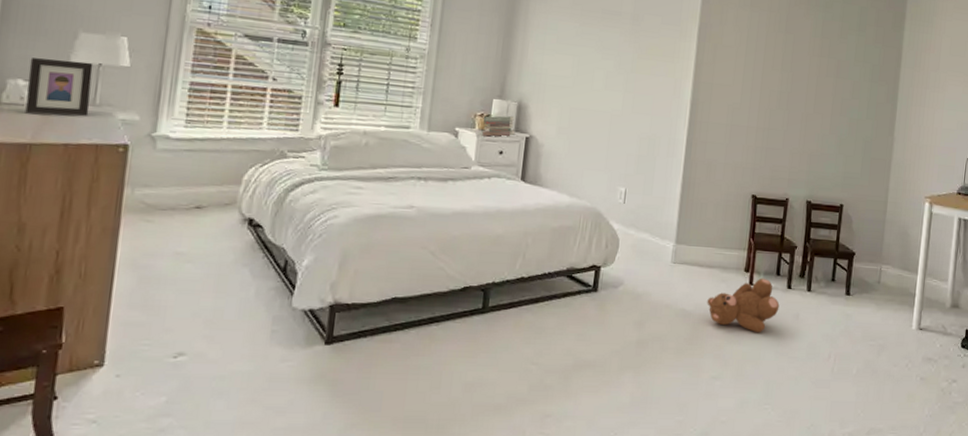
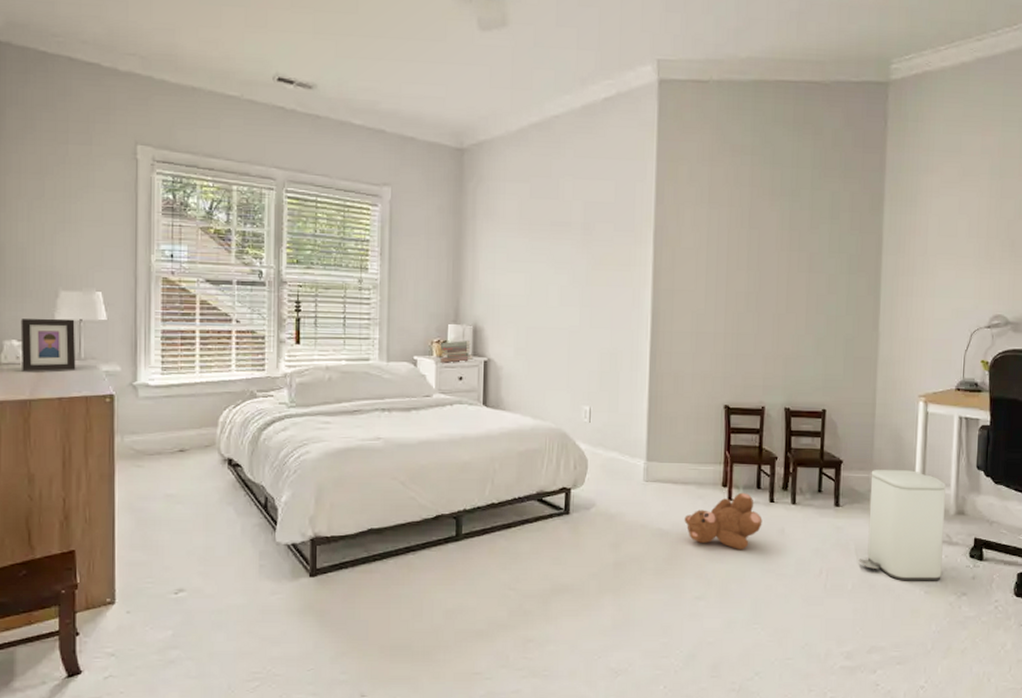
pedal bin: none [864,263,944,368] -> present [859,470,946,581]

